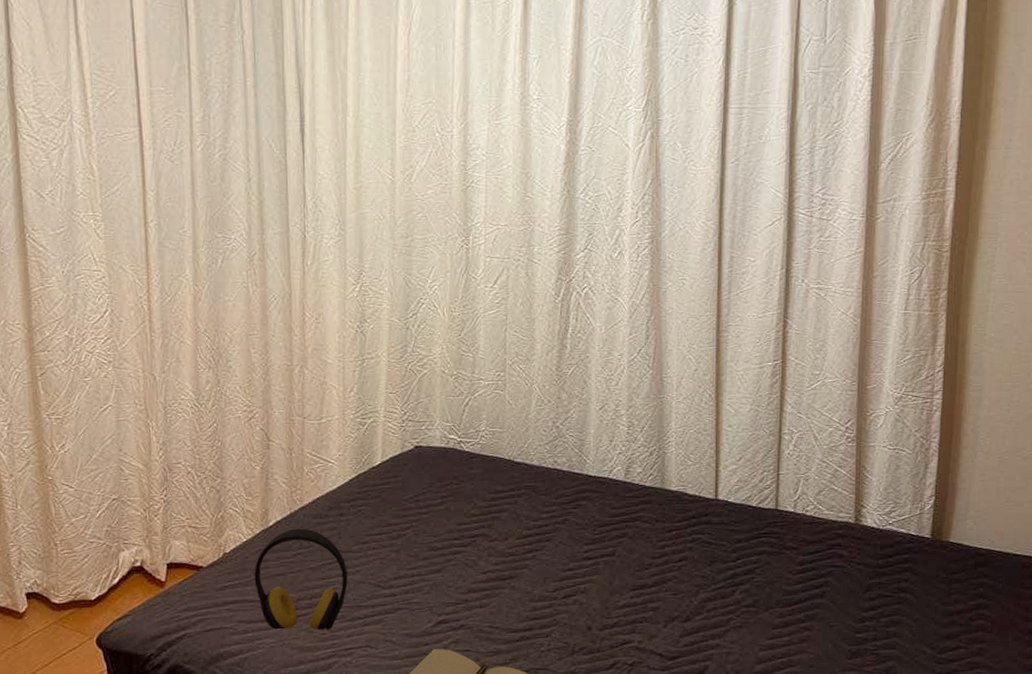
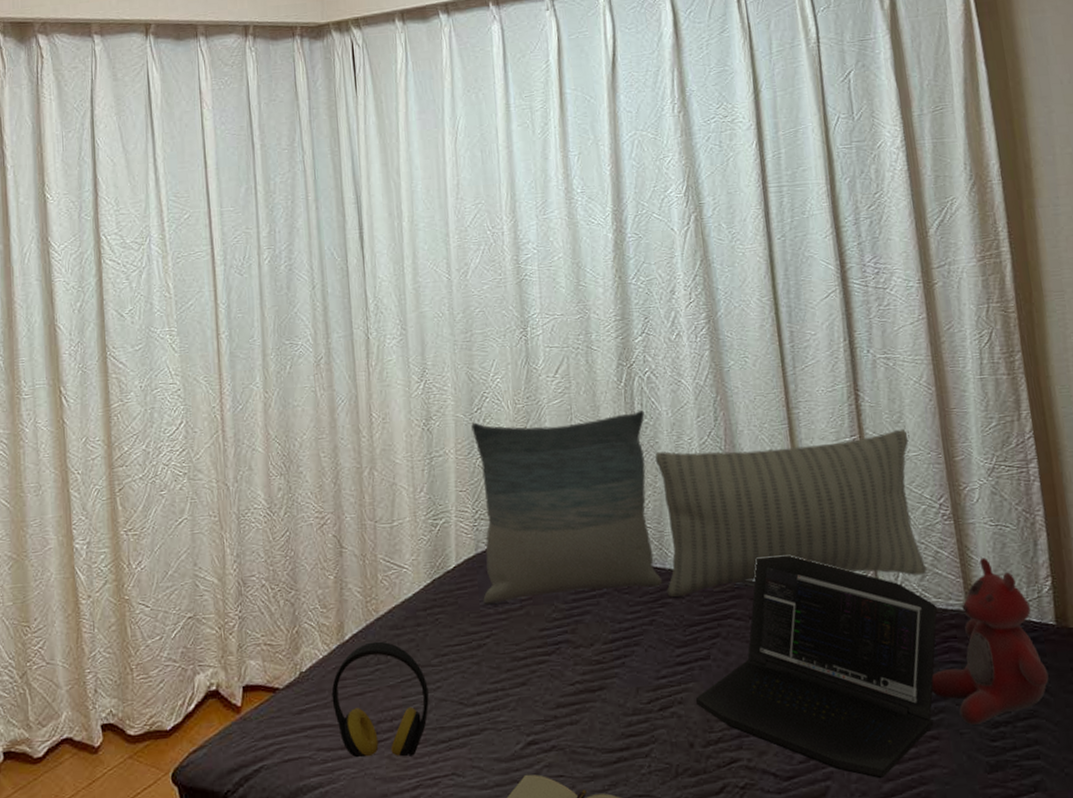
pillow: none [406,325,578,499] -> present [471,410,662,604]
pillow: none [582,358,829,500] -> present [655,430,927,598]
laptop: none [597,468,827,661] -> present [695,556,937,779]
stuffed bear: none [811,477,916,619] -> present [931,557,1049,725]

